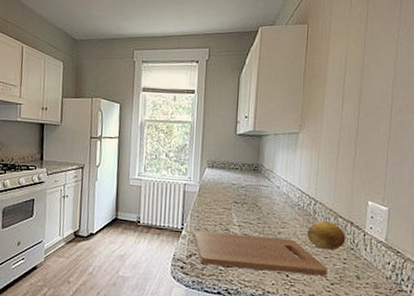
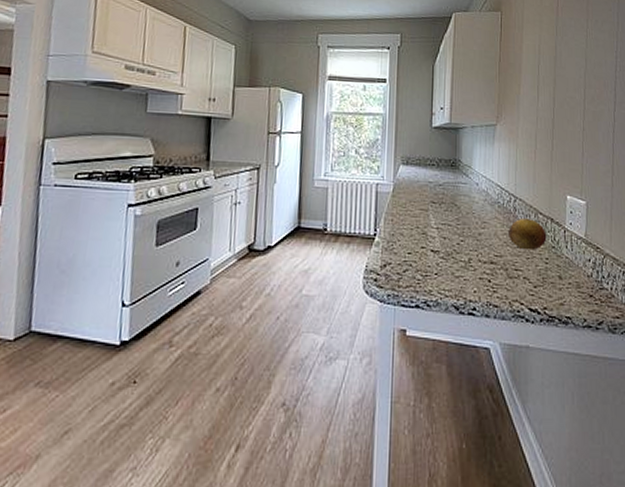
cutting board: present [194,231,327,276] -> none [389,237,530,279]

